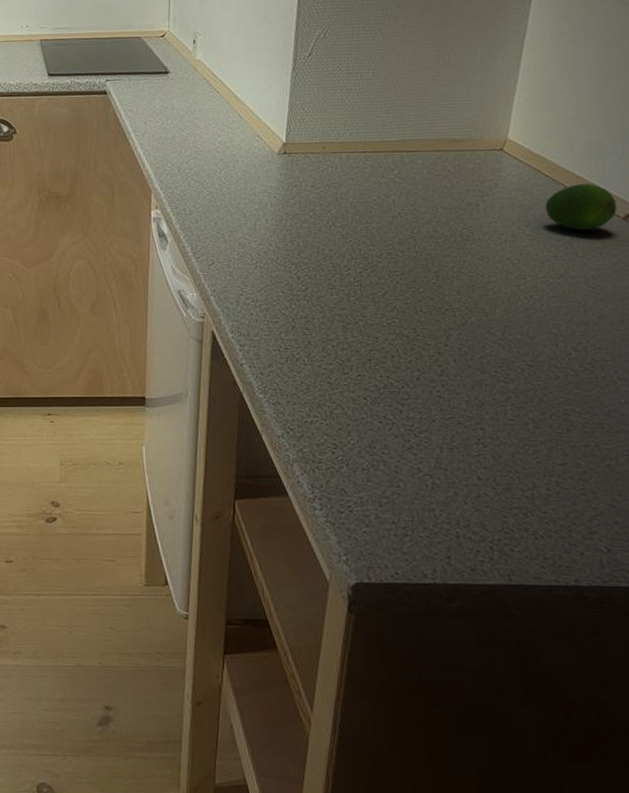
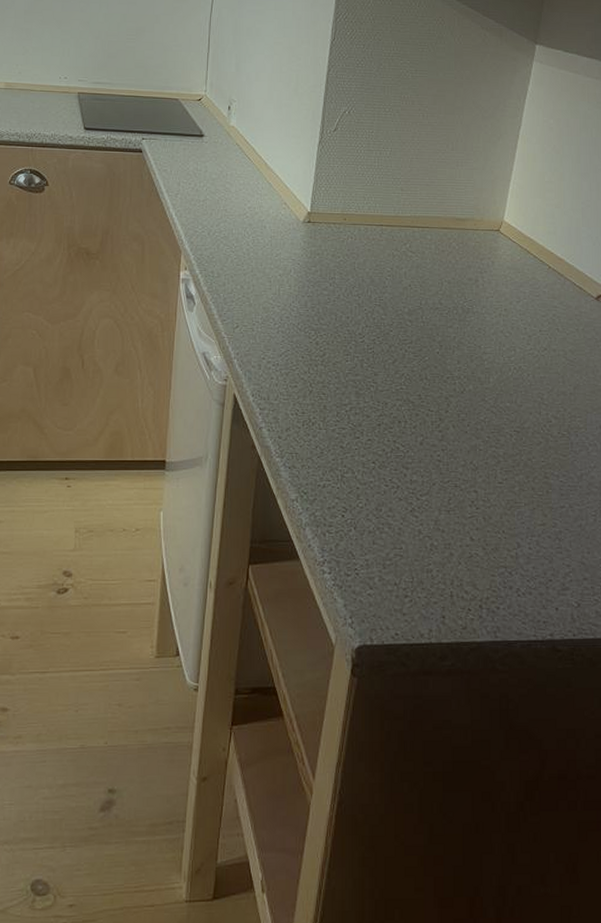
fruit: present [545,184,618,230] -> none [533,266,591,308]

